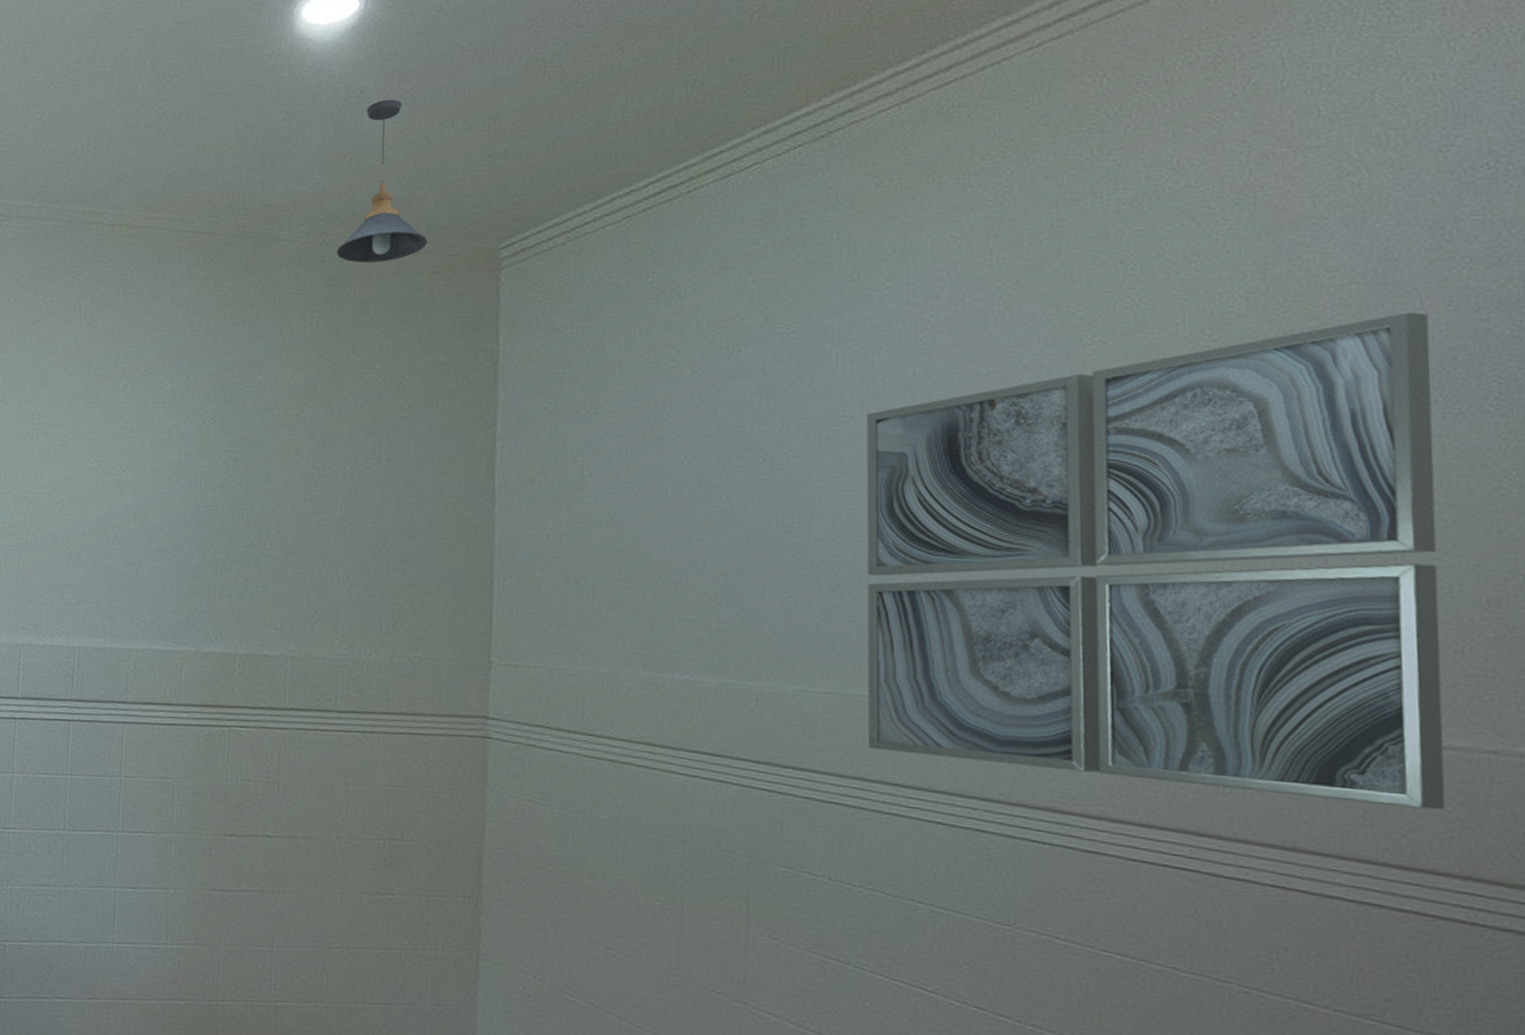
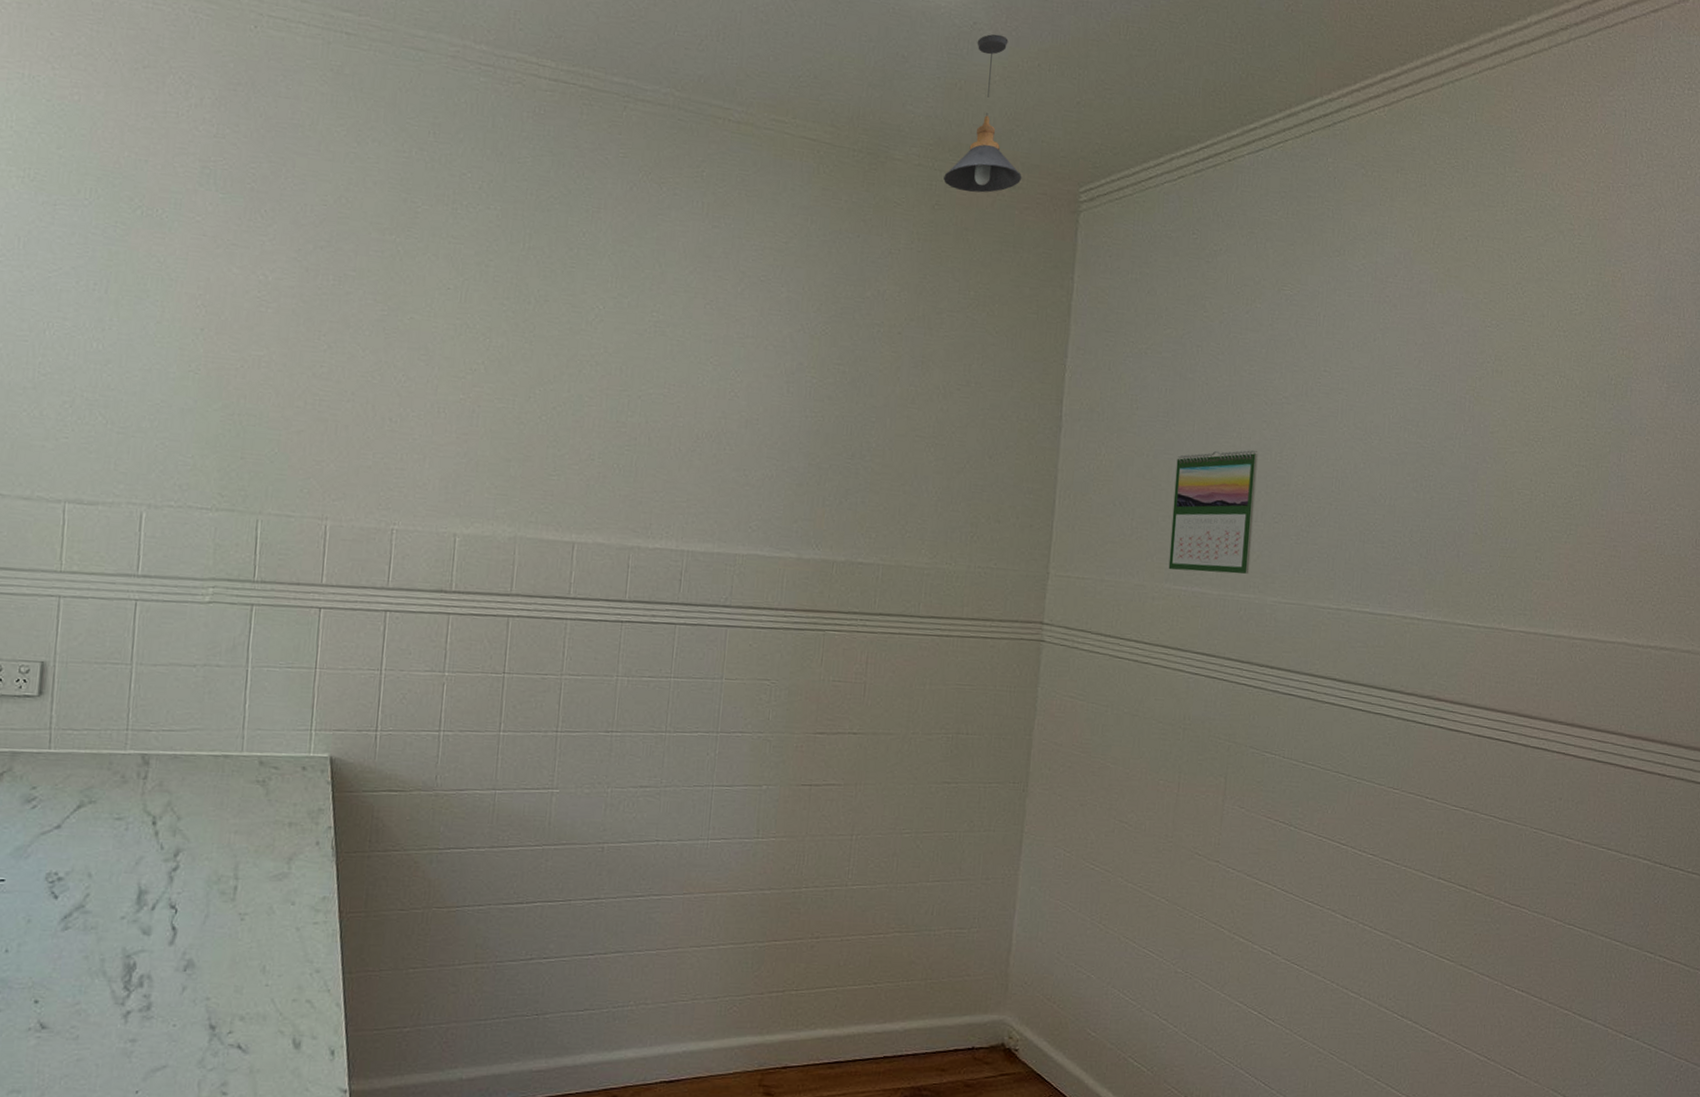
calendar: none [646,513,759,659] -> present [1168,449,1258,574]
wall art: present [866,312,1446,811] -> none [1319,321,1686,694]

